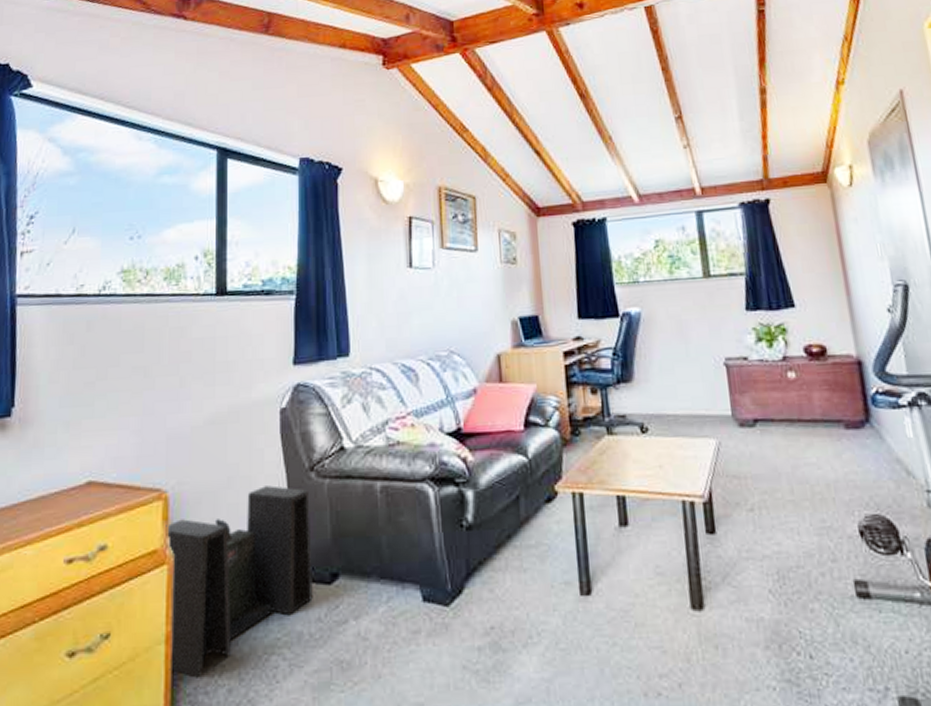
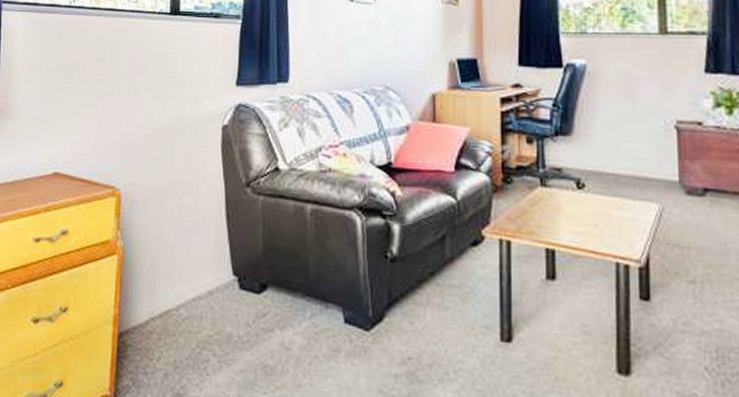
speaker: present [166,485,313,678] -> none [115,195,245,359]

